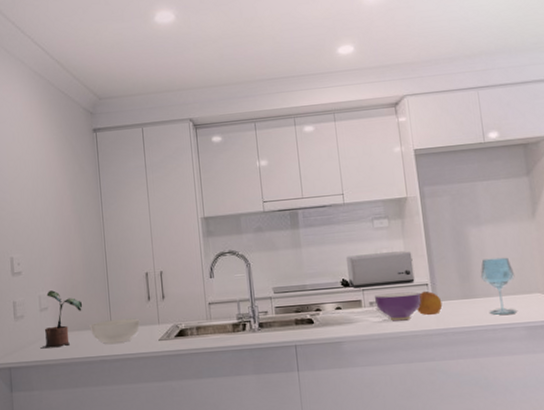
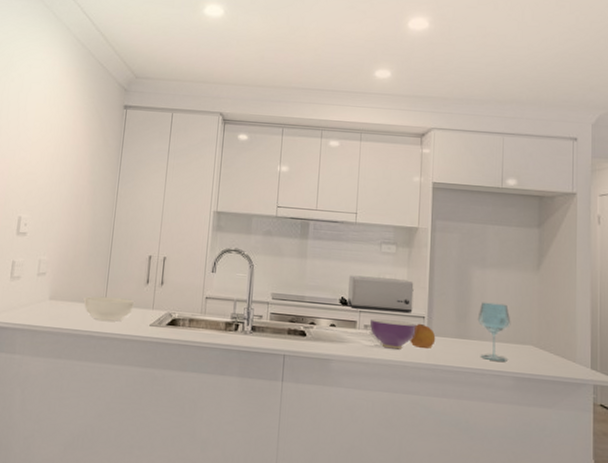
potted plant: present [40,290,83,349] -> none [30,256,81,315]

